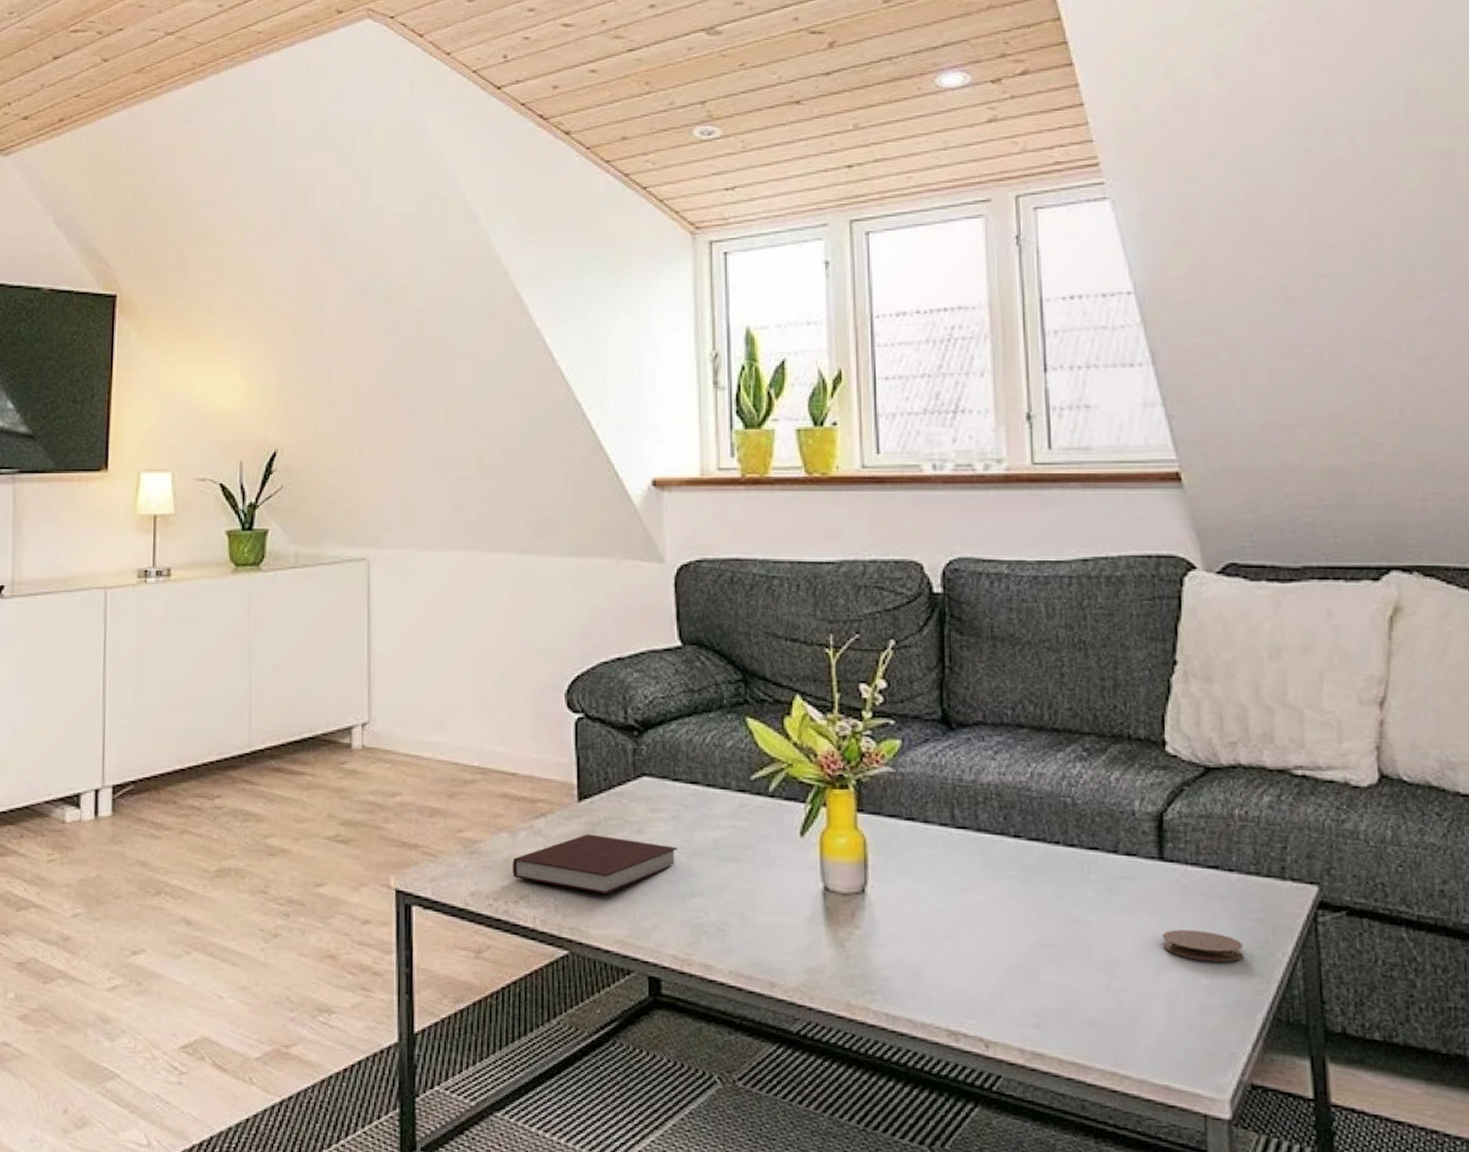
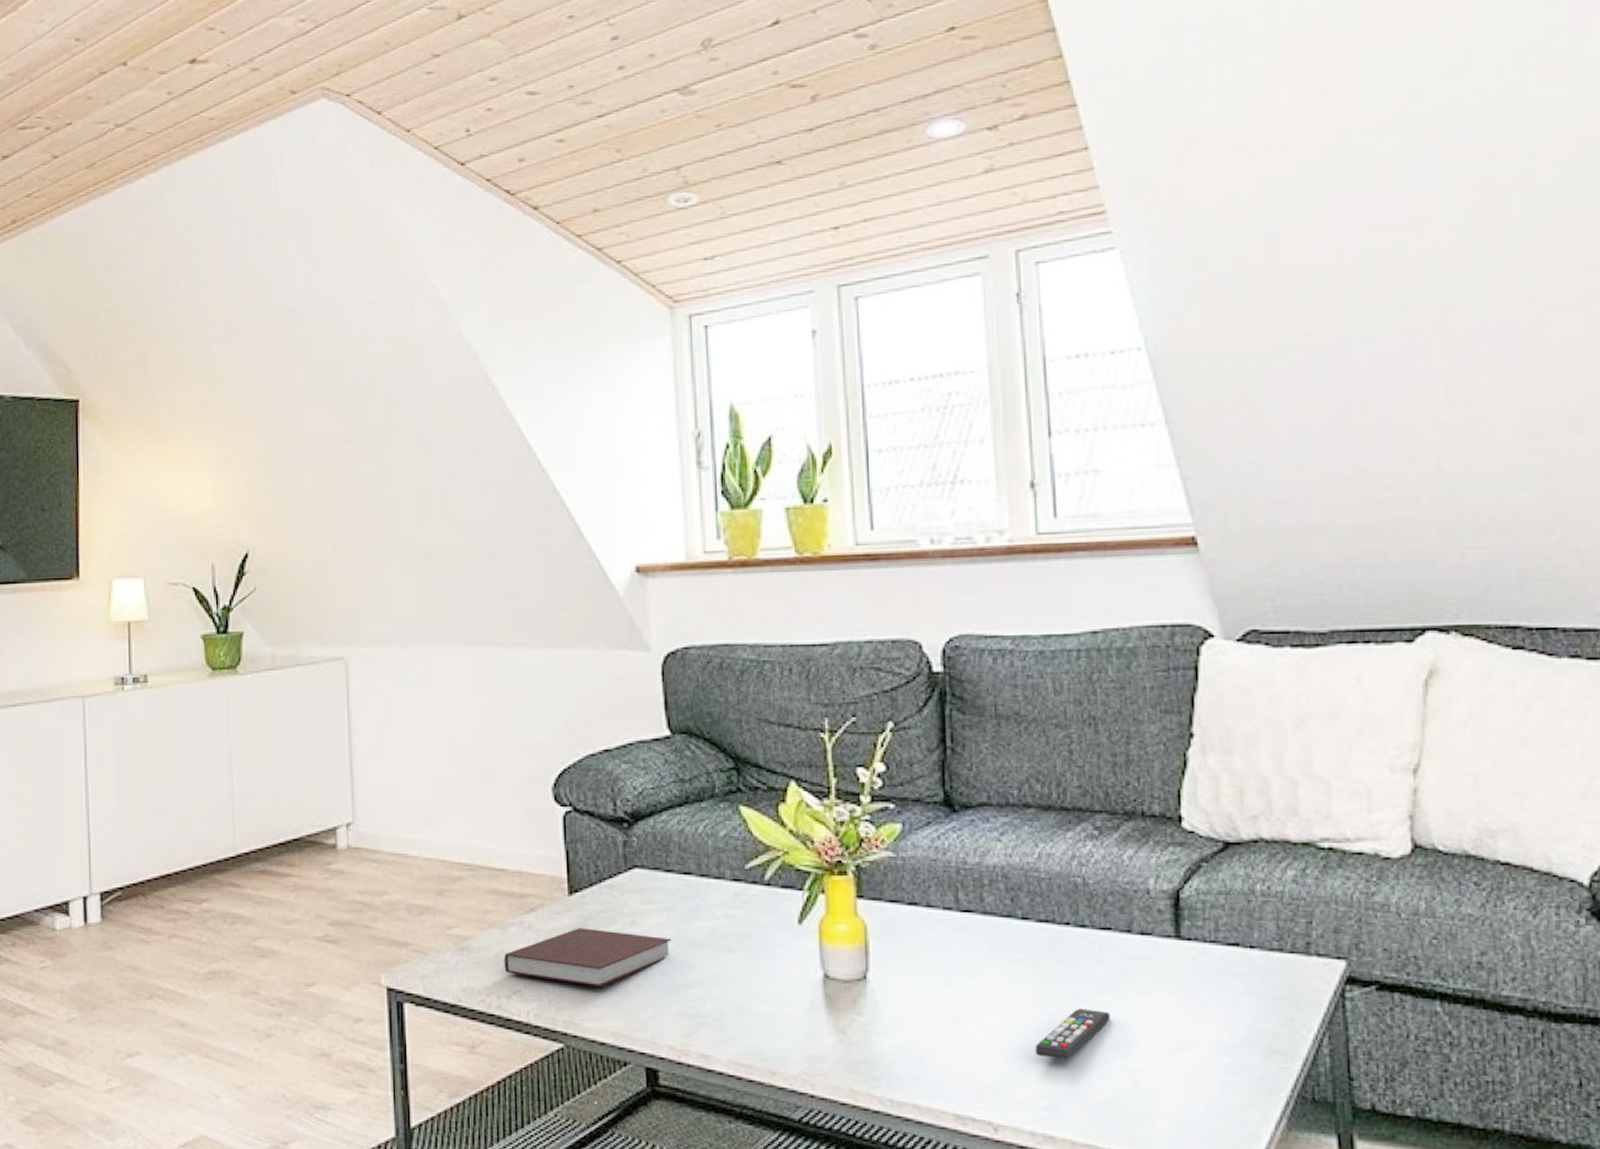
remote control: none [1026,926,1097,978] -> present [1035,1008,1110,1060]
coaster: present [1162,930,1243,962] -> none [1179,1009,1266,1041]

